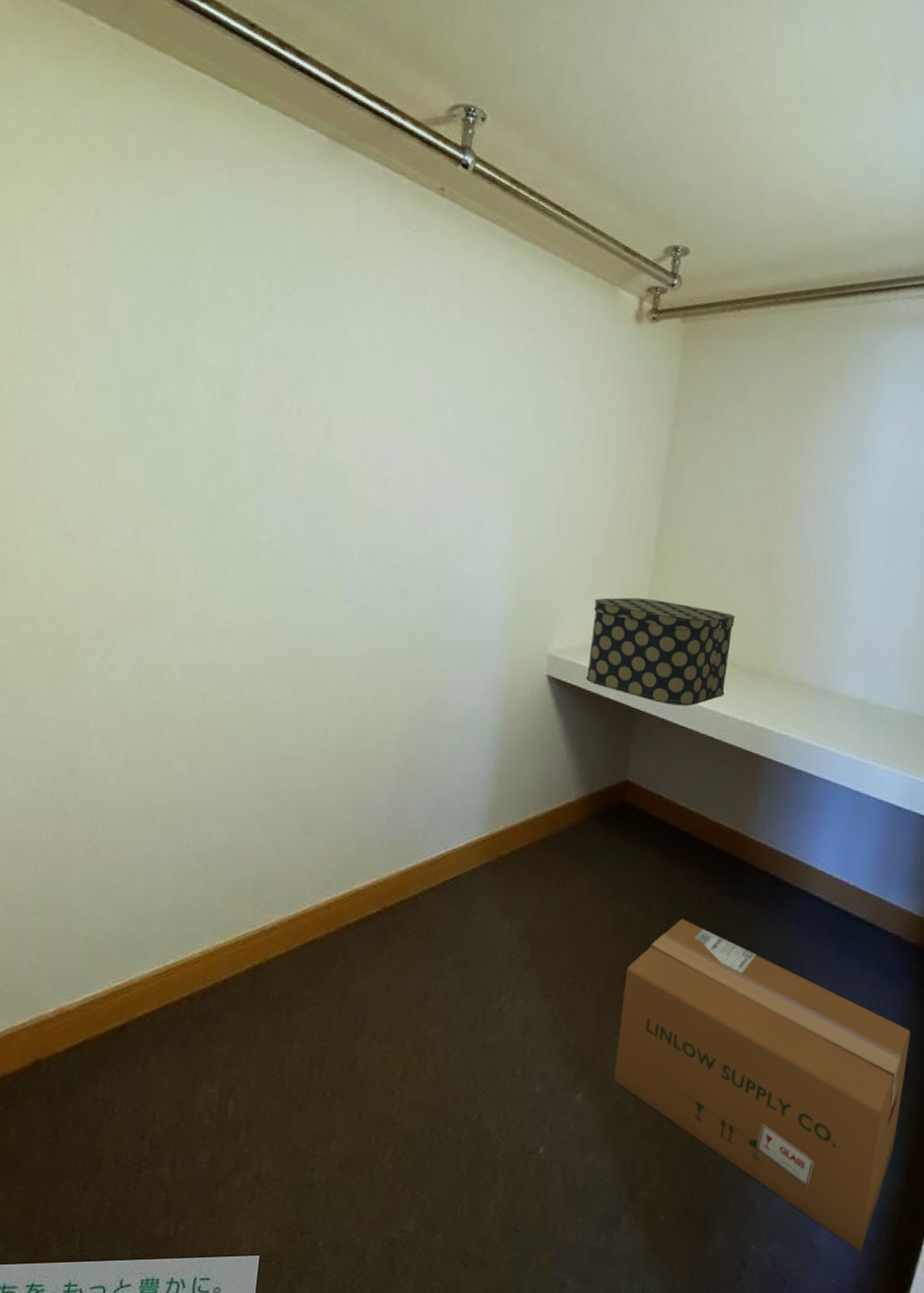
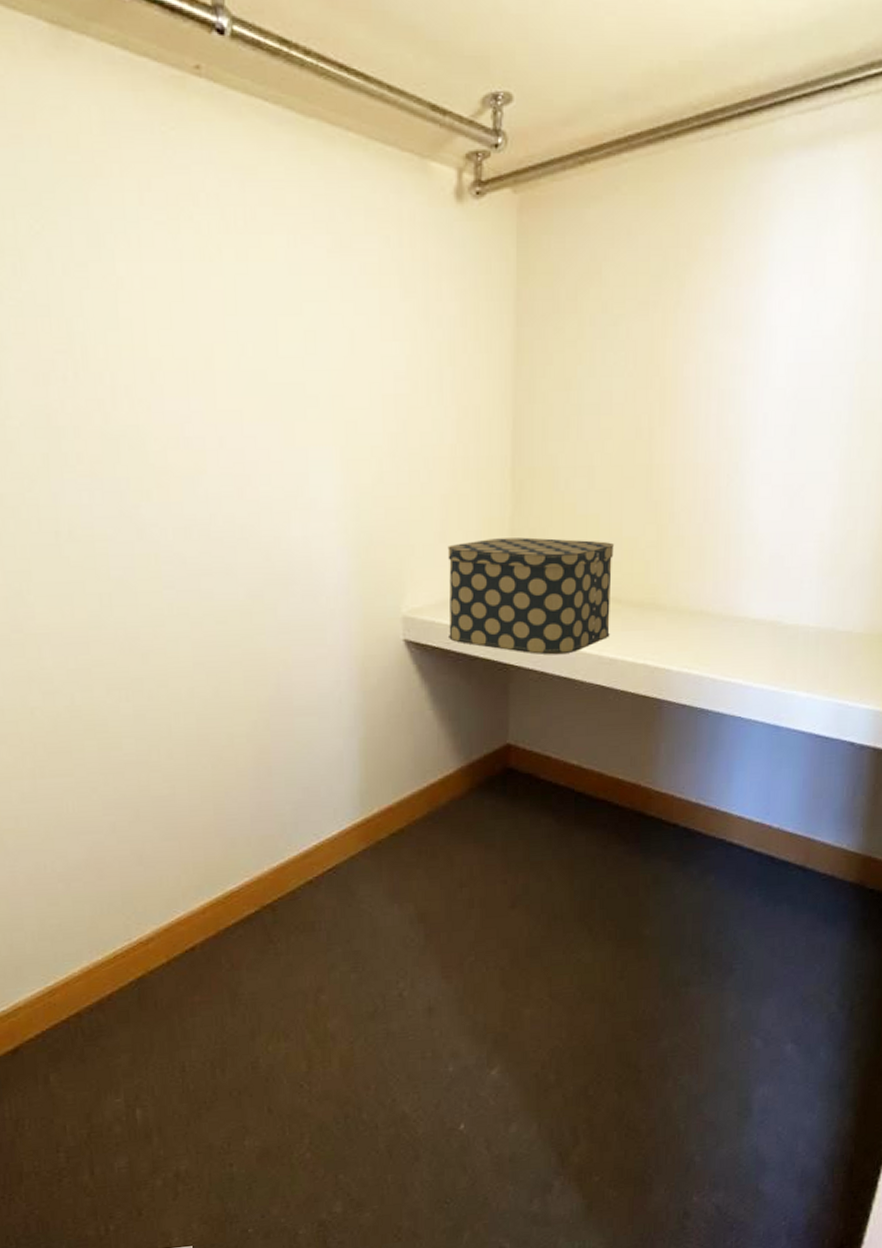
box: present [614,918,911,1253] -> none [530,883,853,1194]

